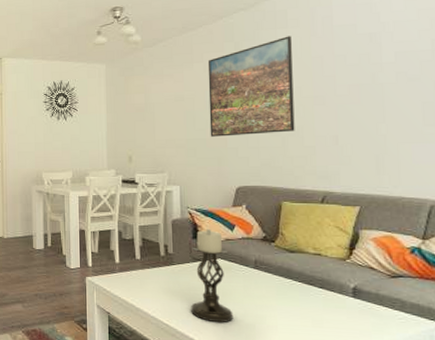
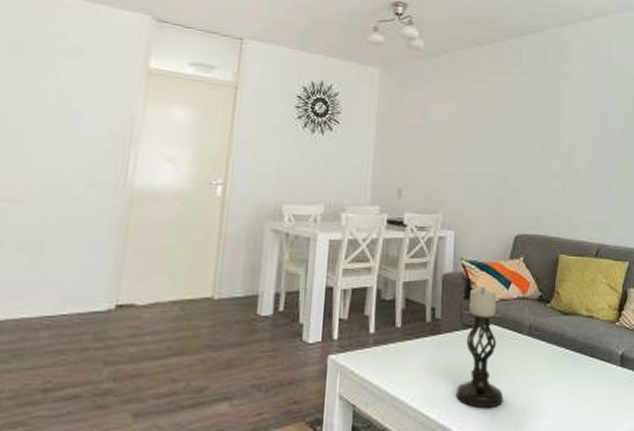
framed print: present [207,36,295,137] -> none [491,69,575,175]

